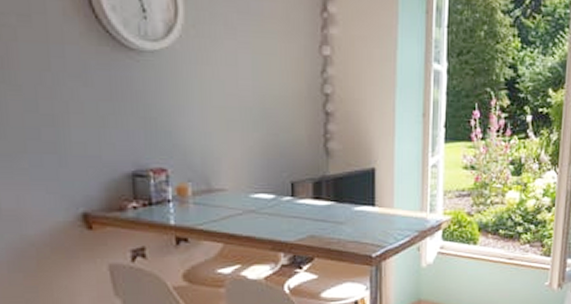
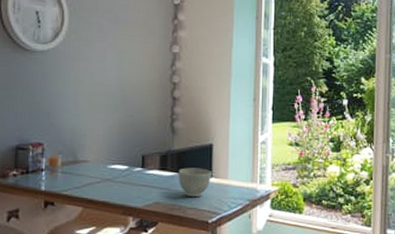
bowl: none [335,196,376,230] -> present [178,168,213,198]

